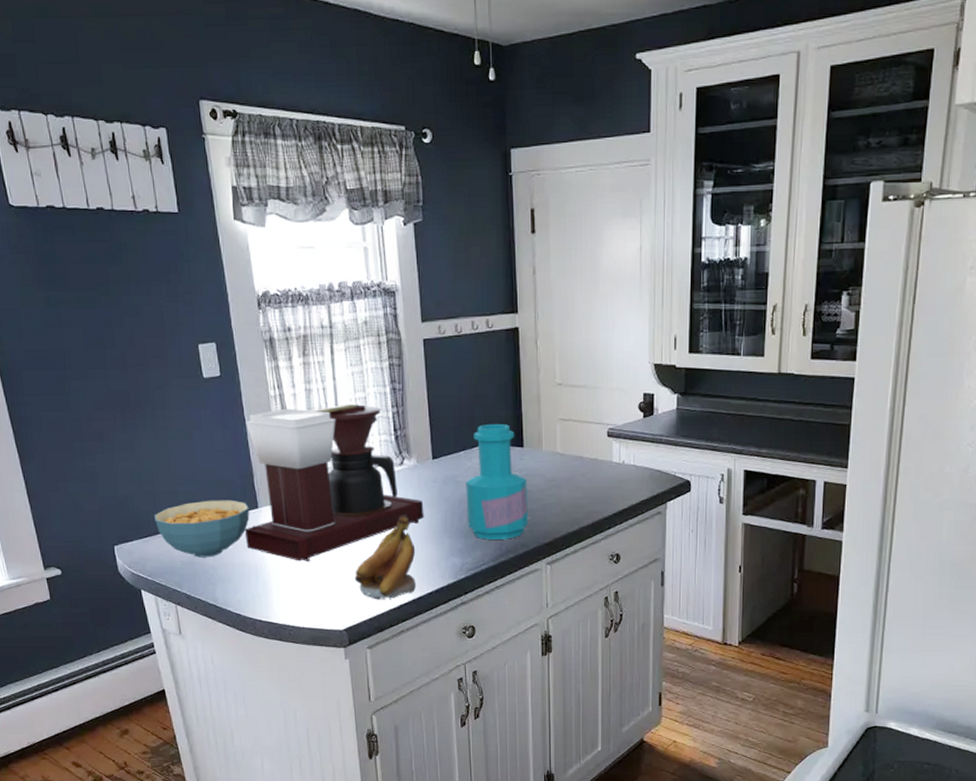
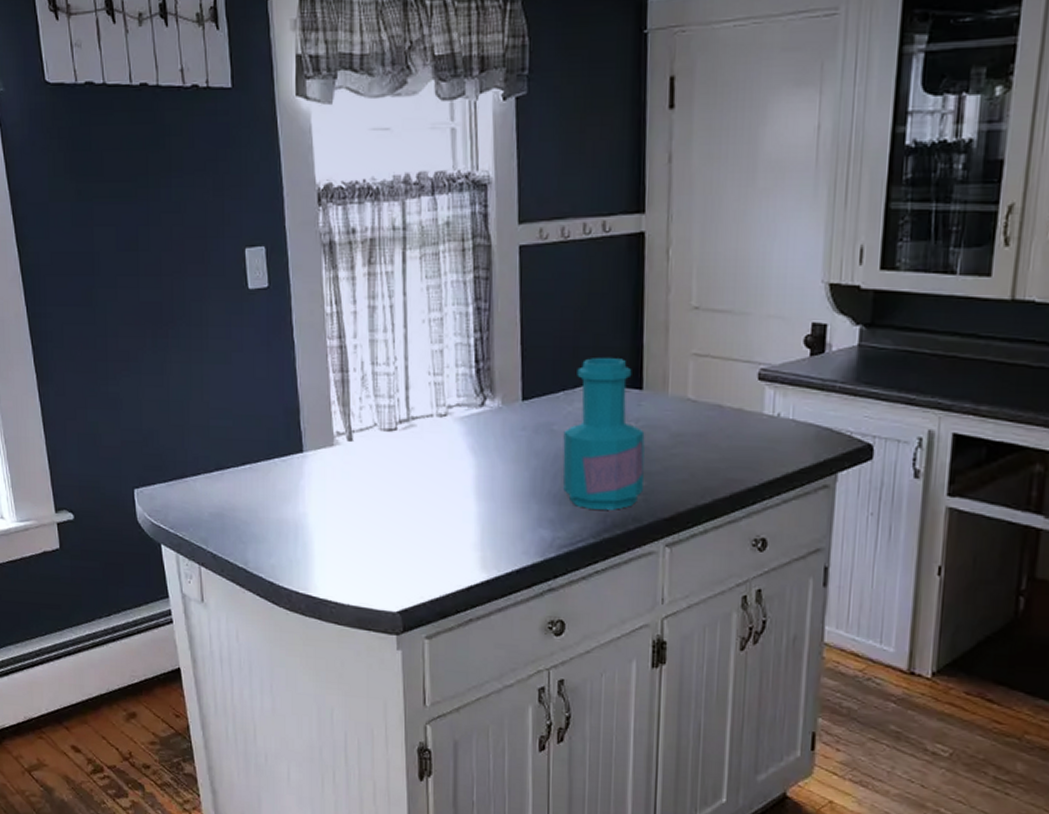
cereal bowl: present [154,500,250,558] -> none [182,439,292,510]
coffee maker: present [244,403,424,561] -> none [285,325,508,522]
banana: present [355,515,416,600] -> none [416,470,494,578]

